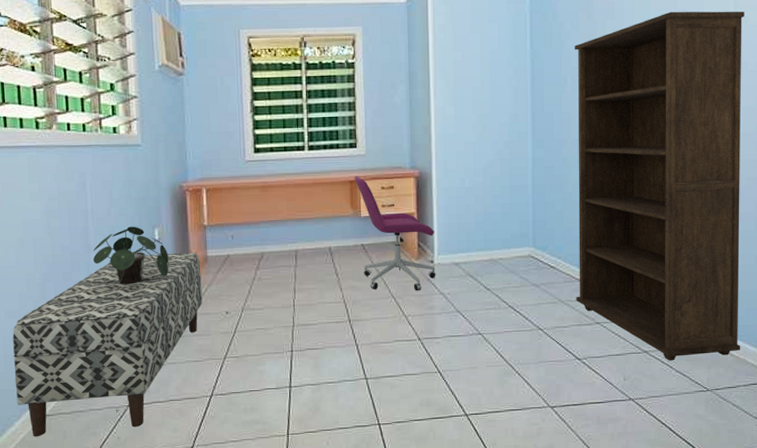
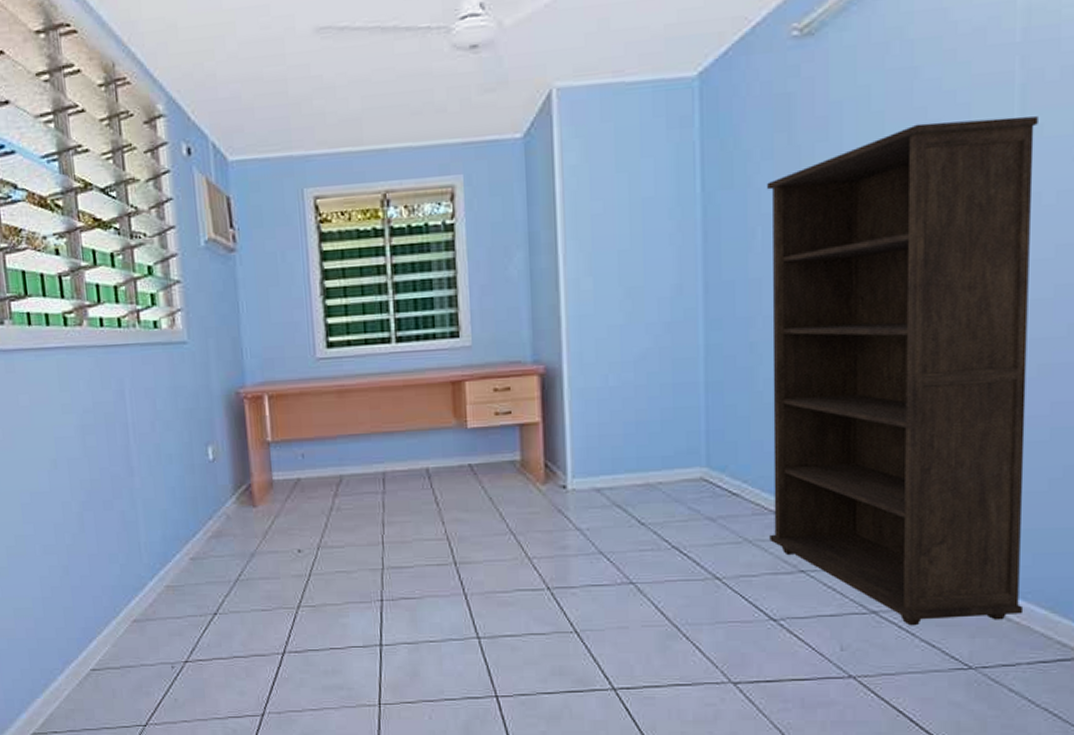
bench: present [12,252,203,437] -> none [50,475,269,695]
potted plant: present [92,226,169,285] -> none [136,443,227,515]
office chair: present [354,176,436,291] -> none [457,374,570,526]

